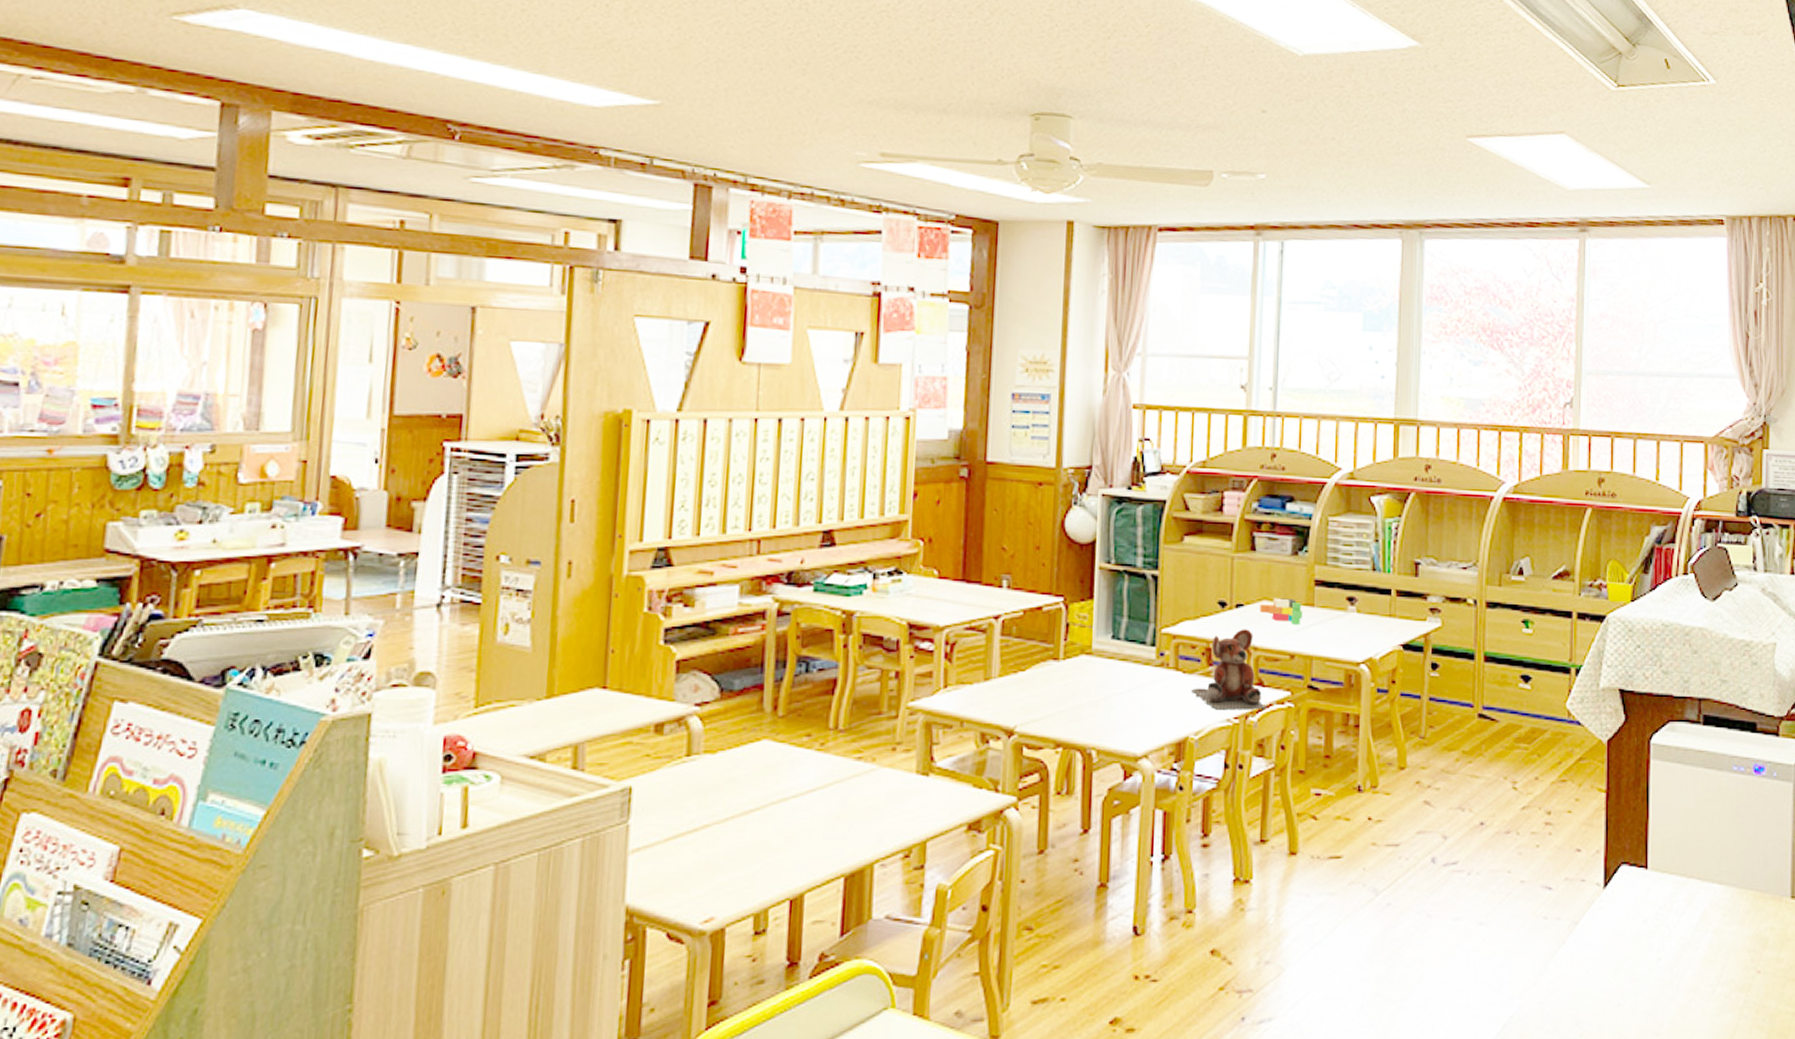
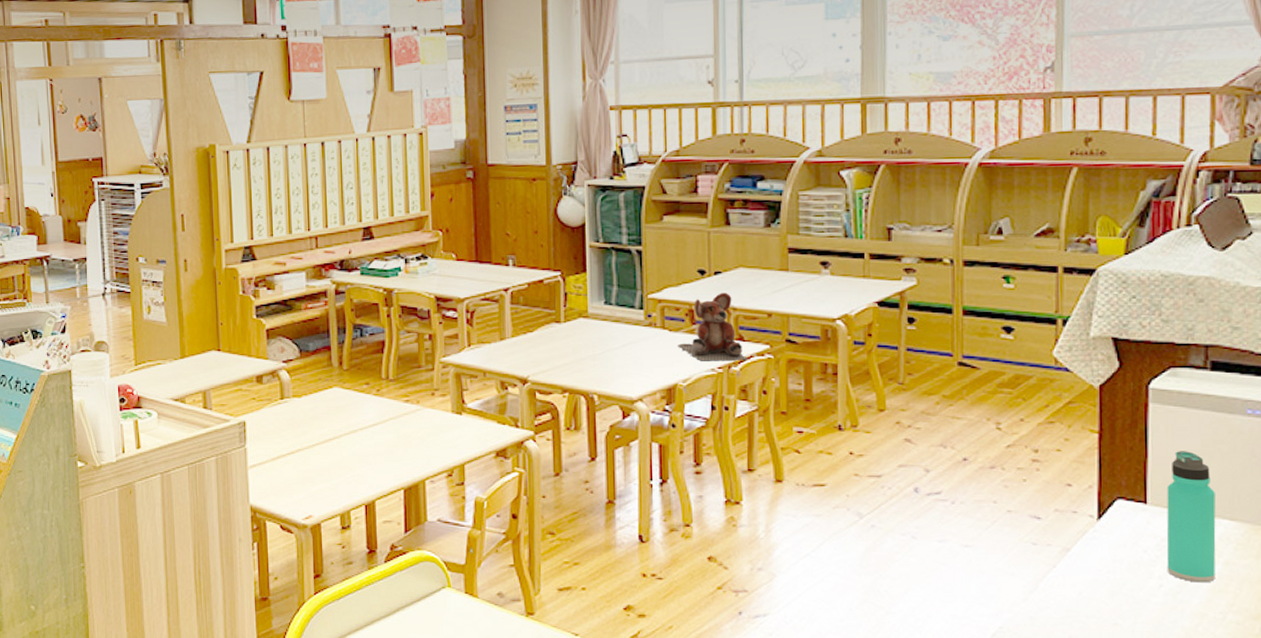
toy blocks: present [1260,598,1302,624] -> none [737,265,777,287]
thermos bottle: none [1664,811,1707,954] -> present [1166,451,1216,583]

